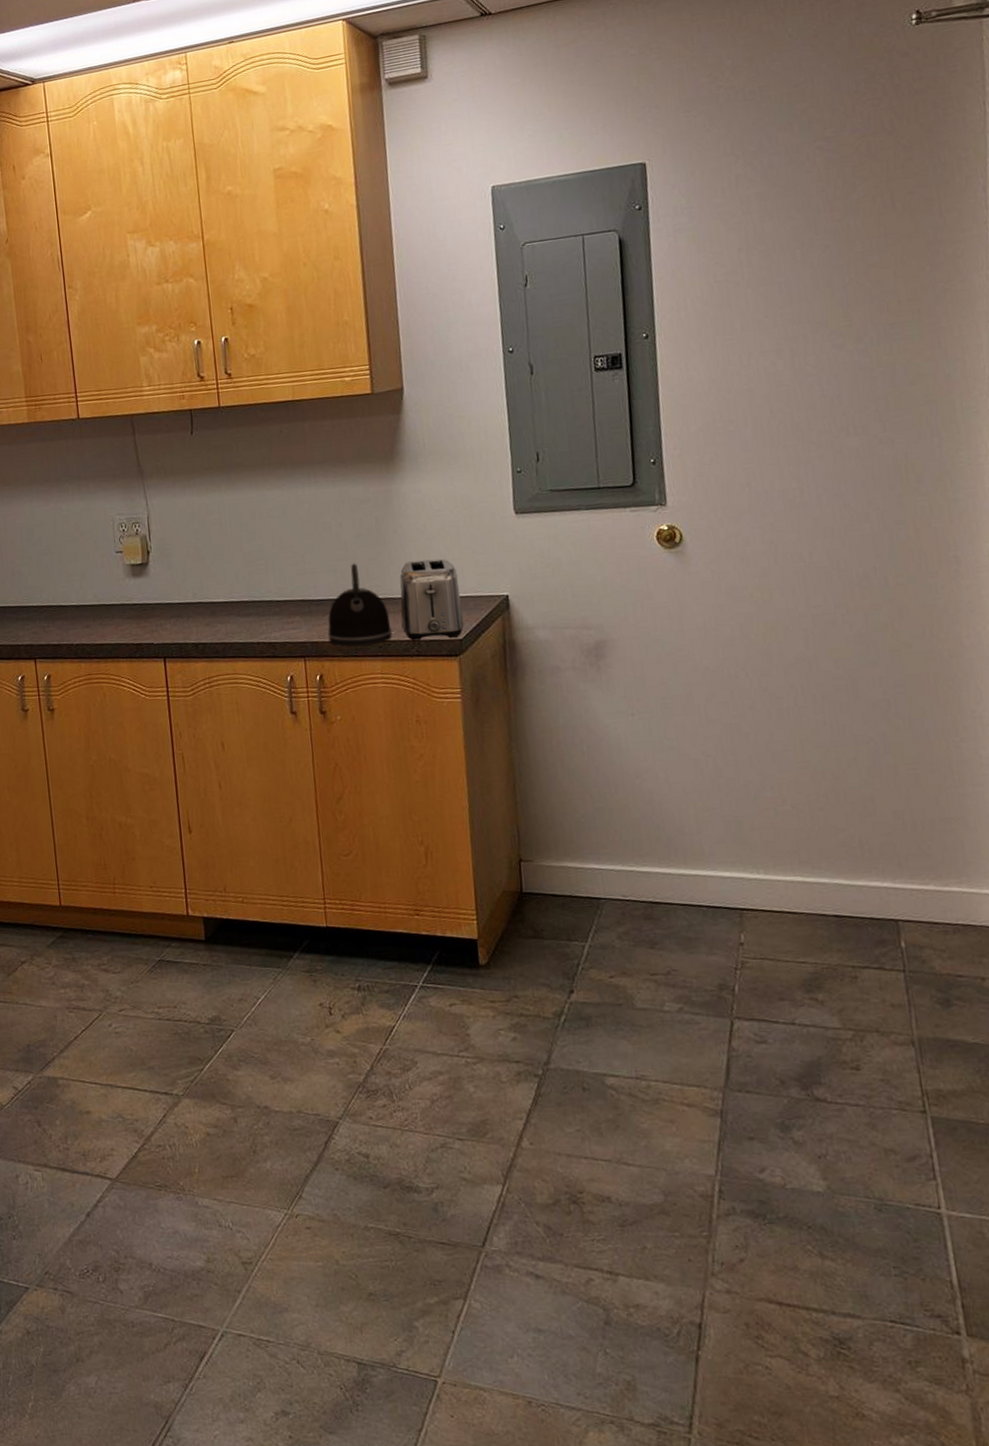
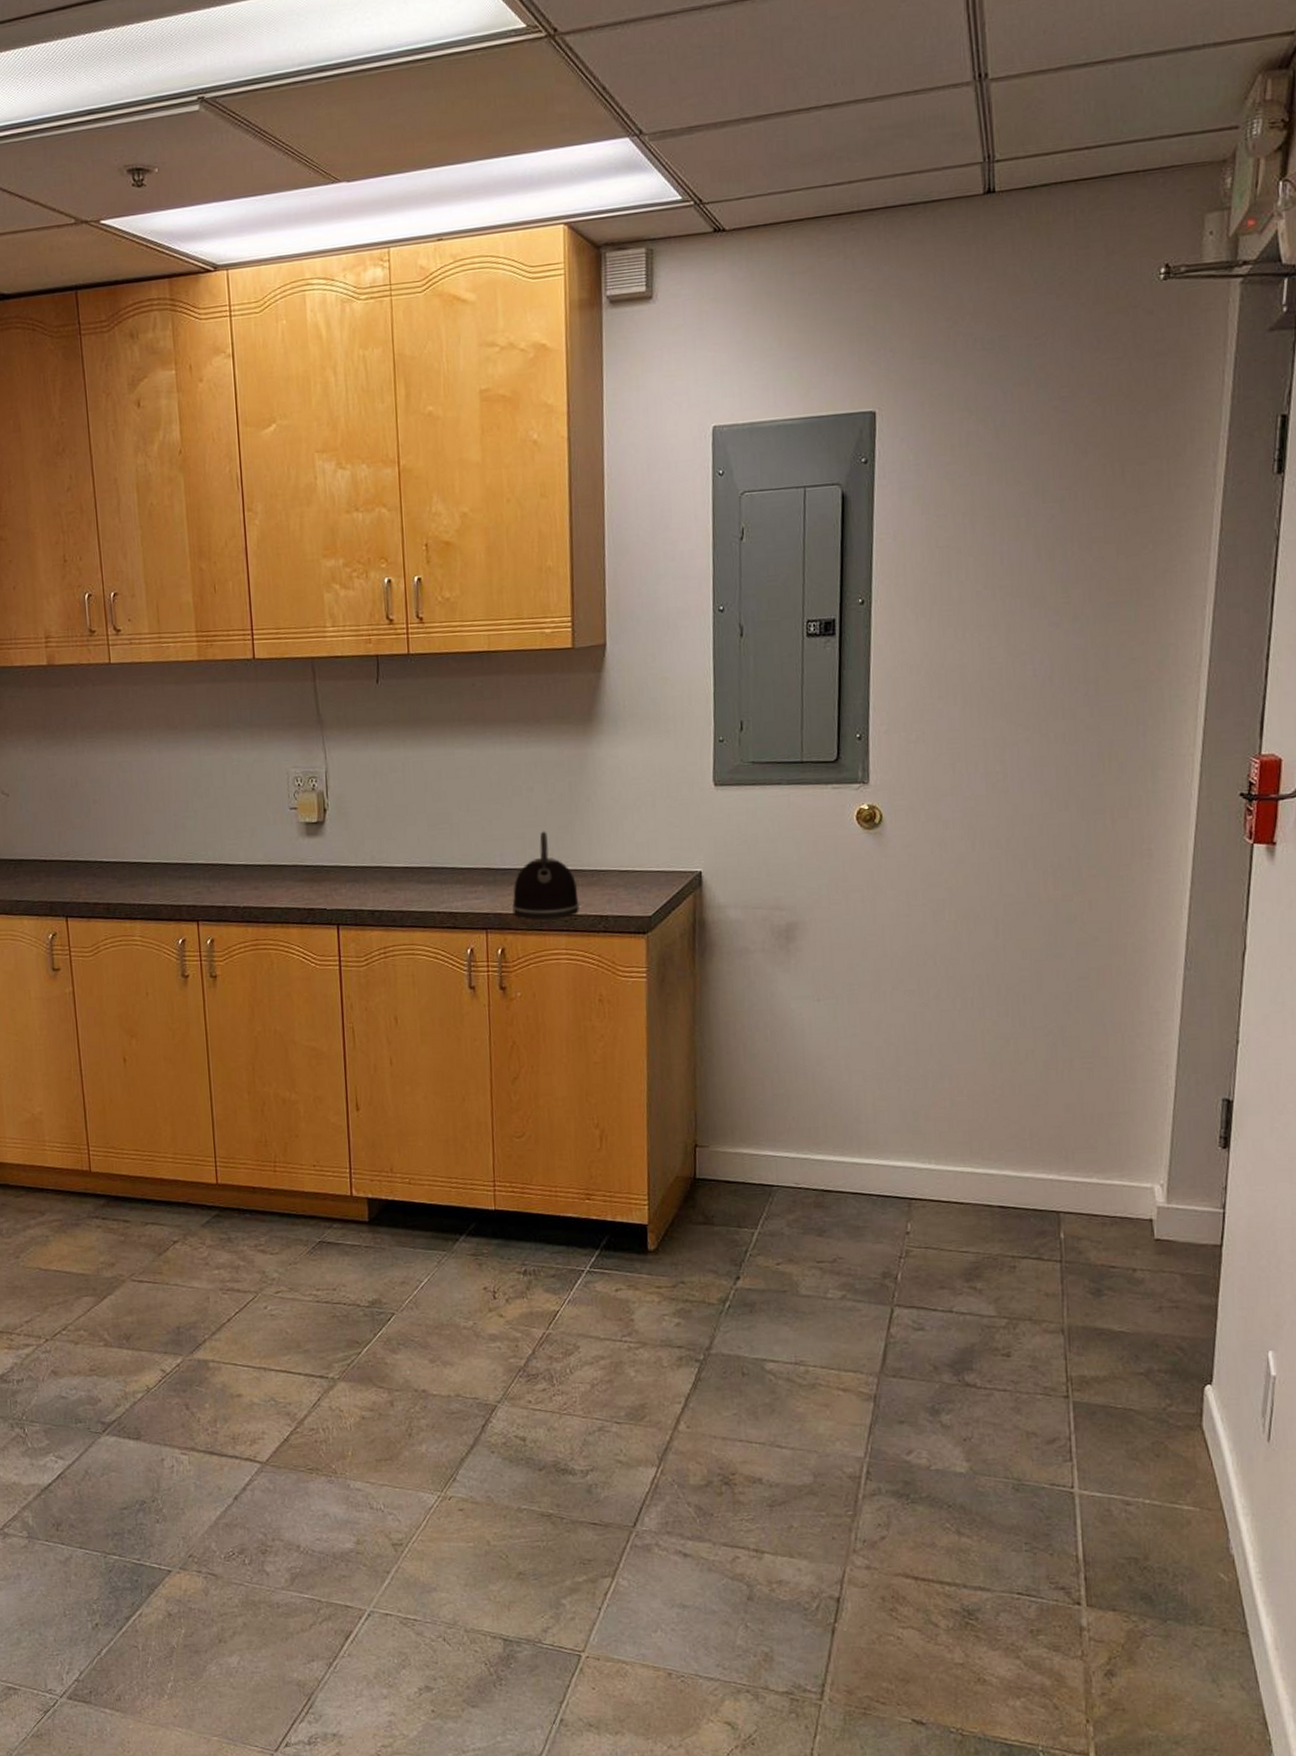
toaster: present [399,558,464,642] -> none [589,830,655,917]

